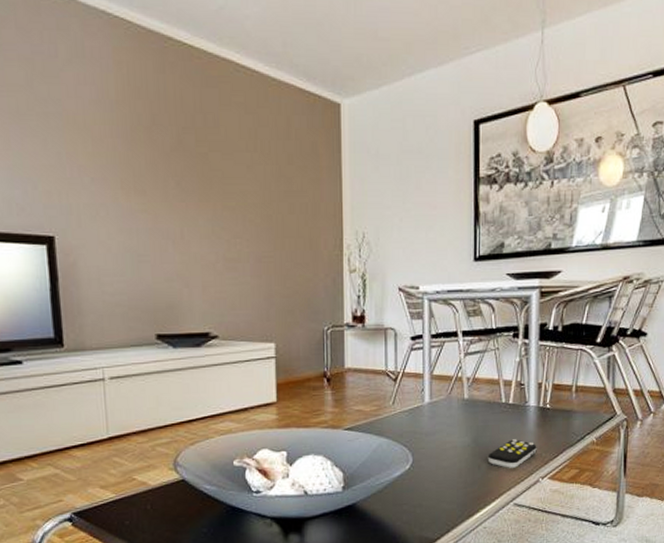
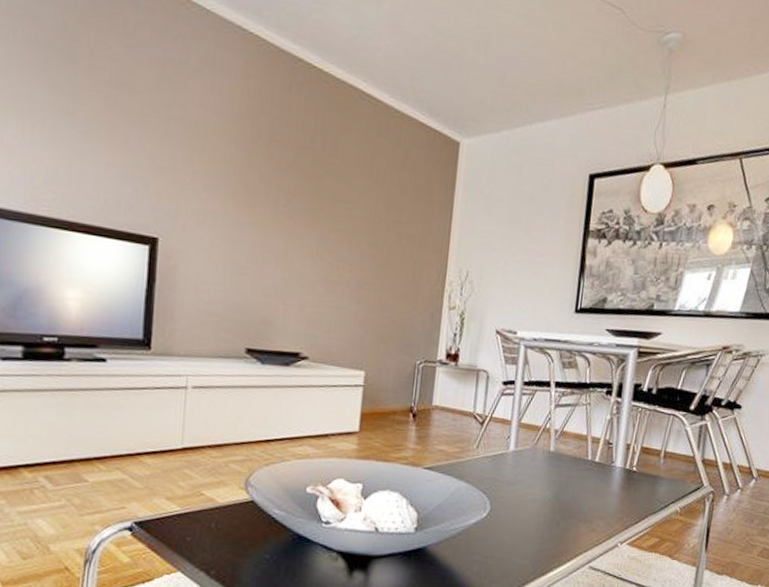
remote control: present [487,439,537,468] -> none [567,499,619,529]

